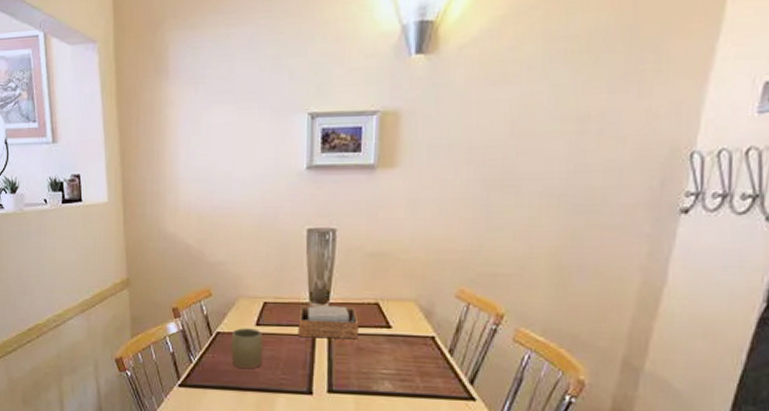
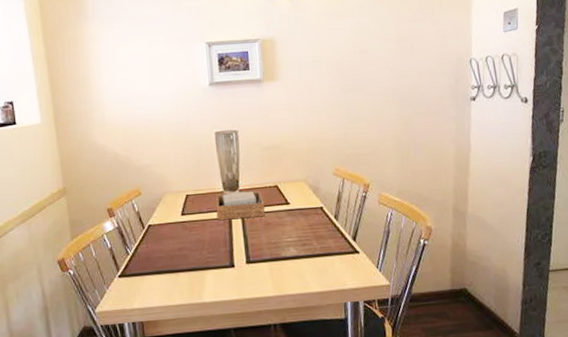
mug: present [231,328,263,369] -> none [161,218,190,254]

